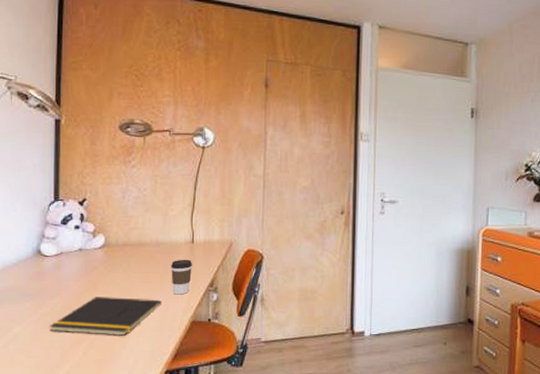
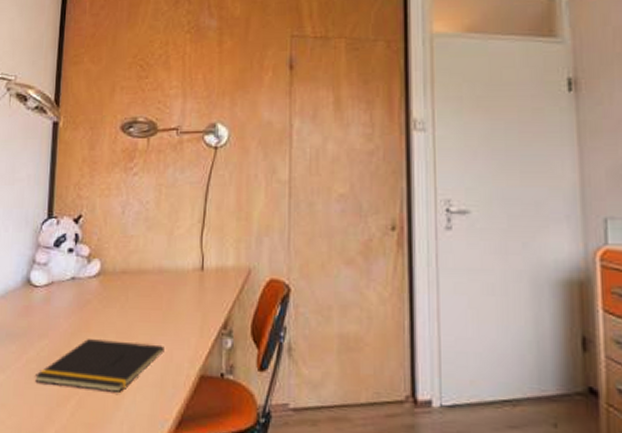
coffee cup: present [171,259,192,295] -> none [176,291,201,339]

